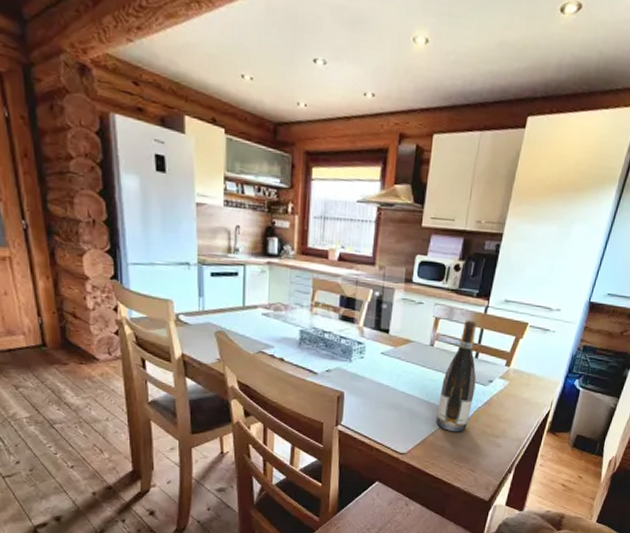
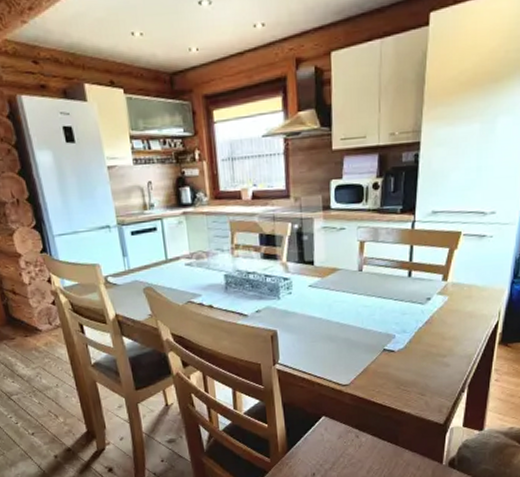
wine bottle: present [436,320,477,432] -> none [376,238,413,357]

